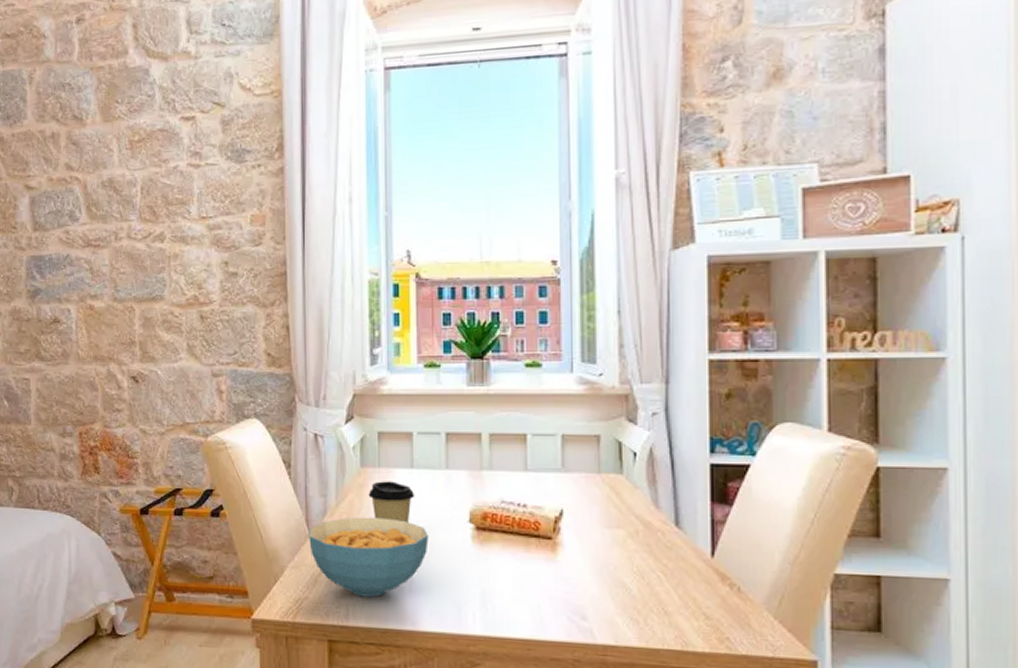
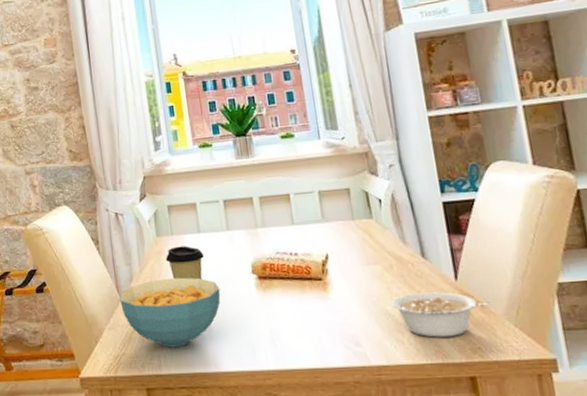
legume: none [631,566,749,622] -> present [391,292,491,338]

